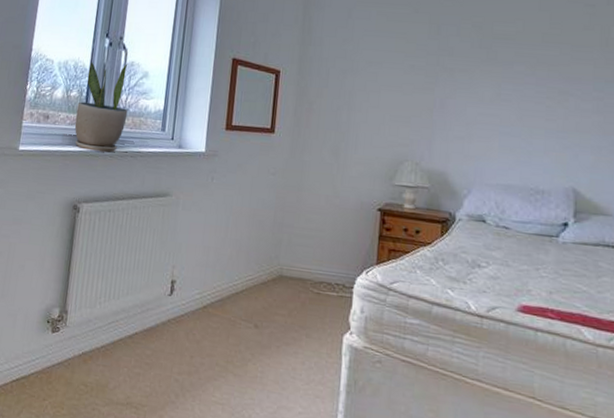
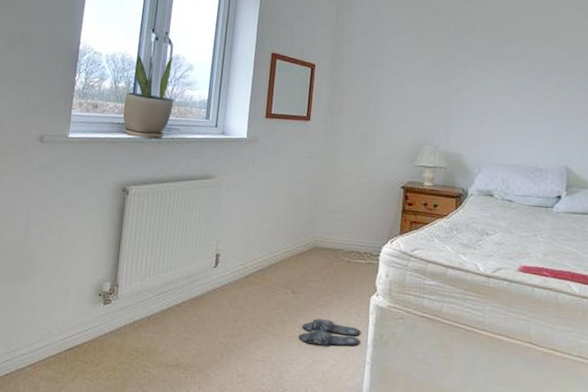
slippers: none [261,357,333,392] -> present [298,318,361,347]

